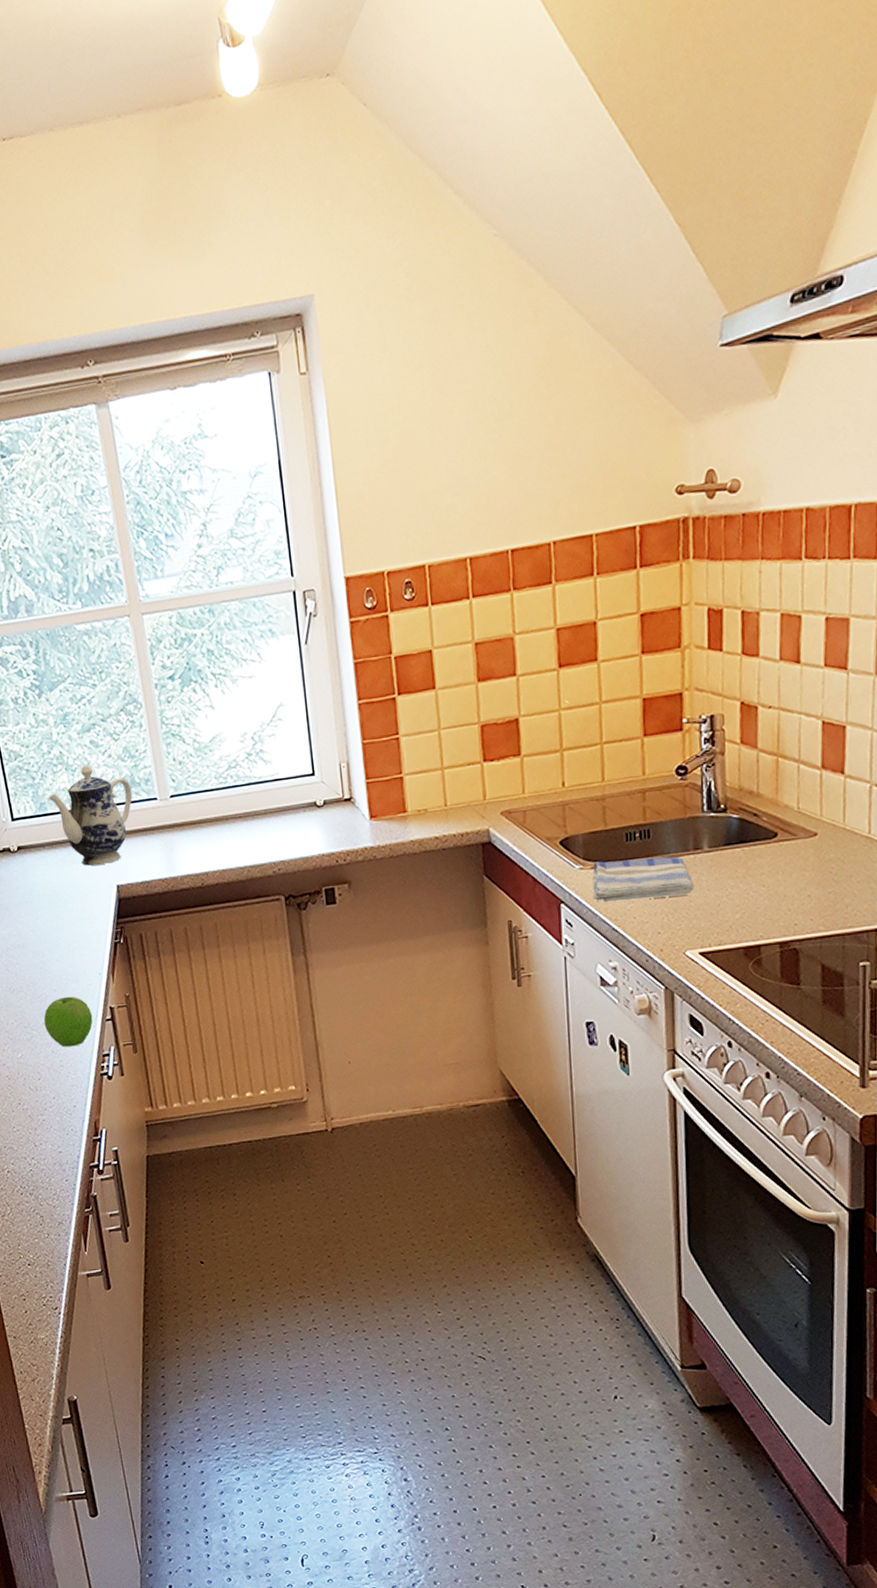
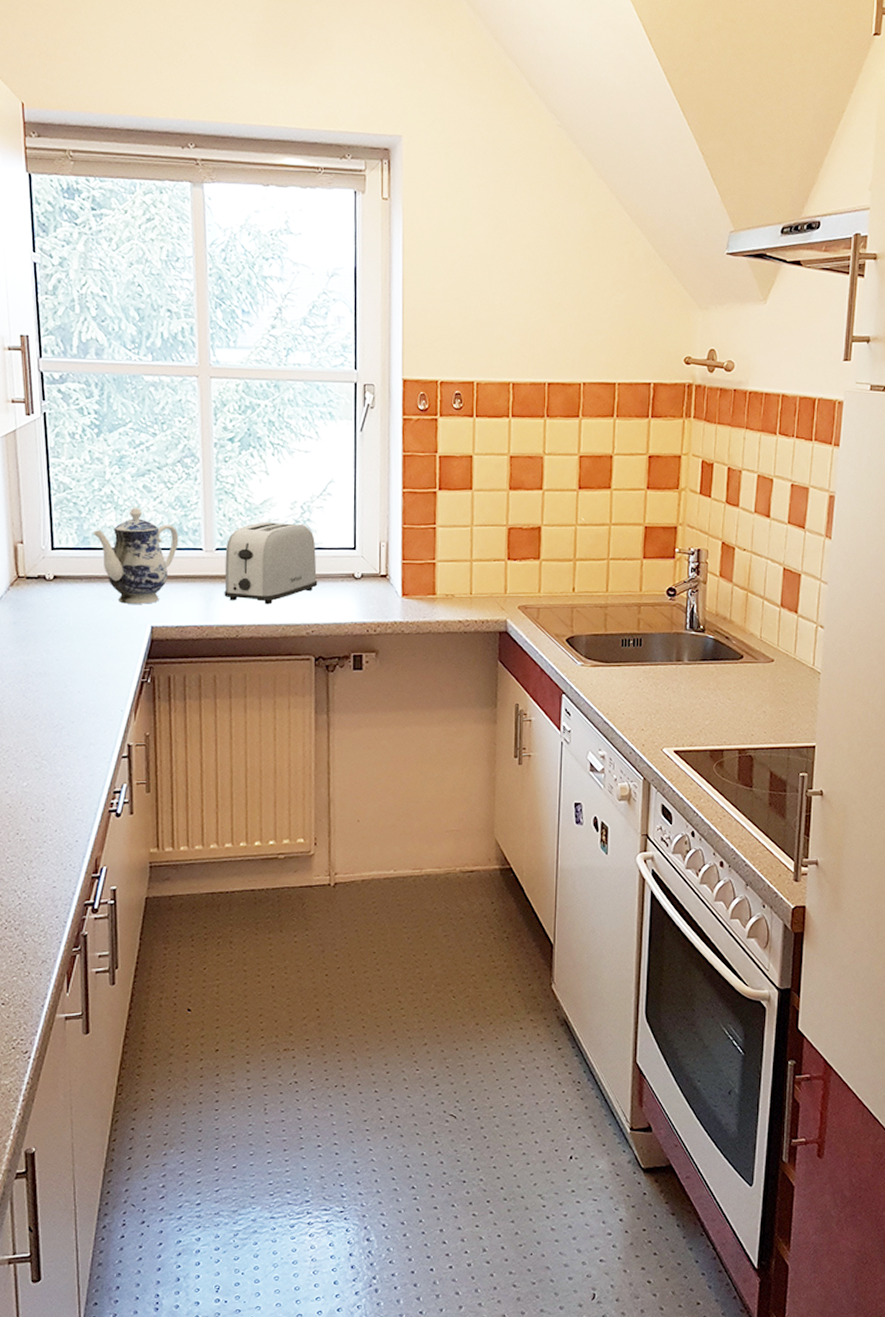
fruit: present [43,996,93,1047] -> none [56,729,109,780]
toaster: none [179,757,279,849] -> present [224,521,318,605]
dish towel: present [592,856,694,903] -> none [589,661,674,699]

